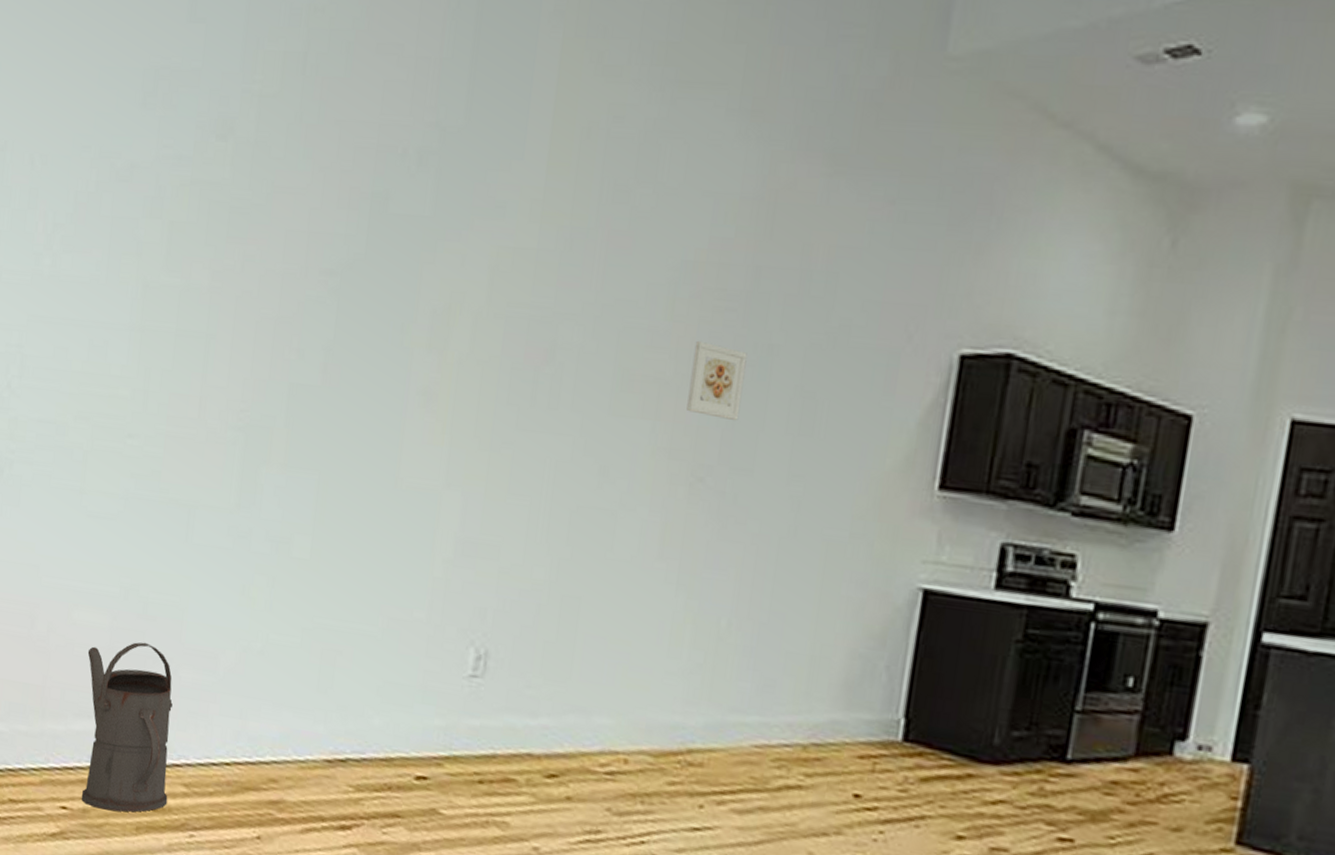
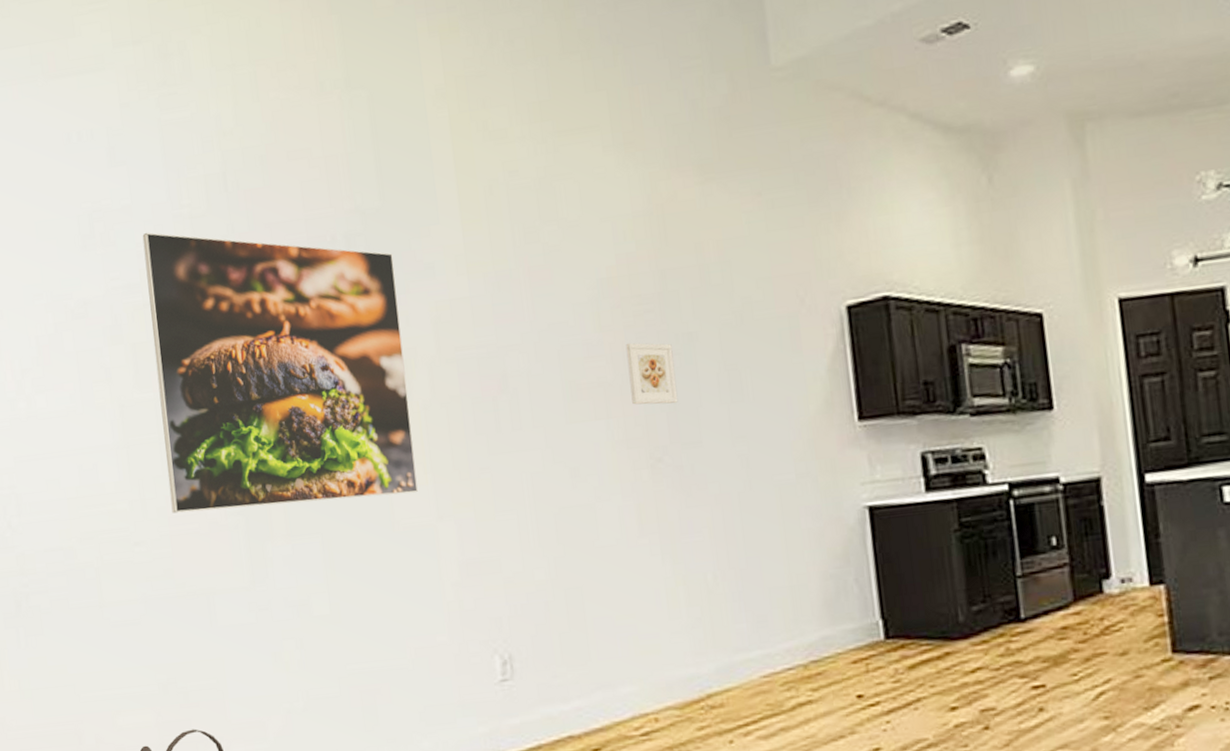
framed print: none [172,102,464,451] -> present [142,232,418,514]

